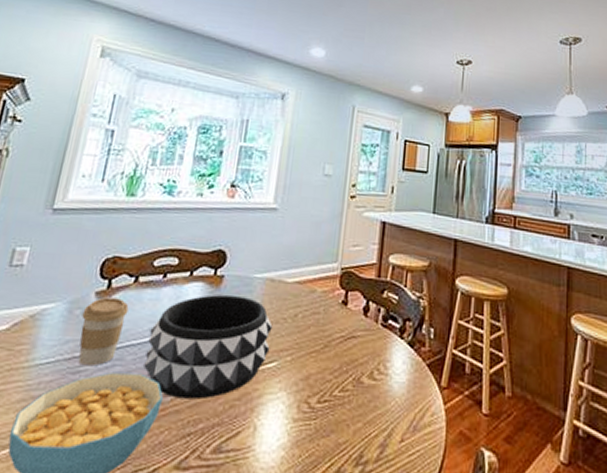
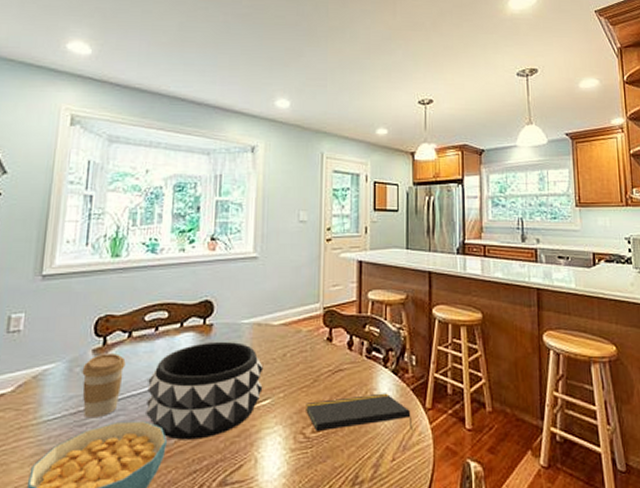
notepad: none [313,366,426,410] -> present [306,393,413,431]

